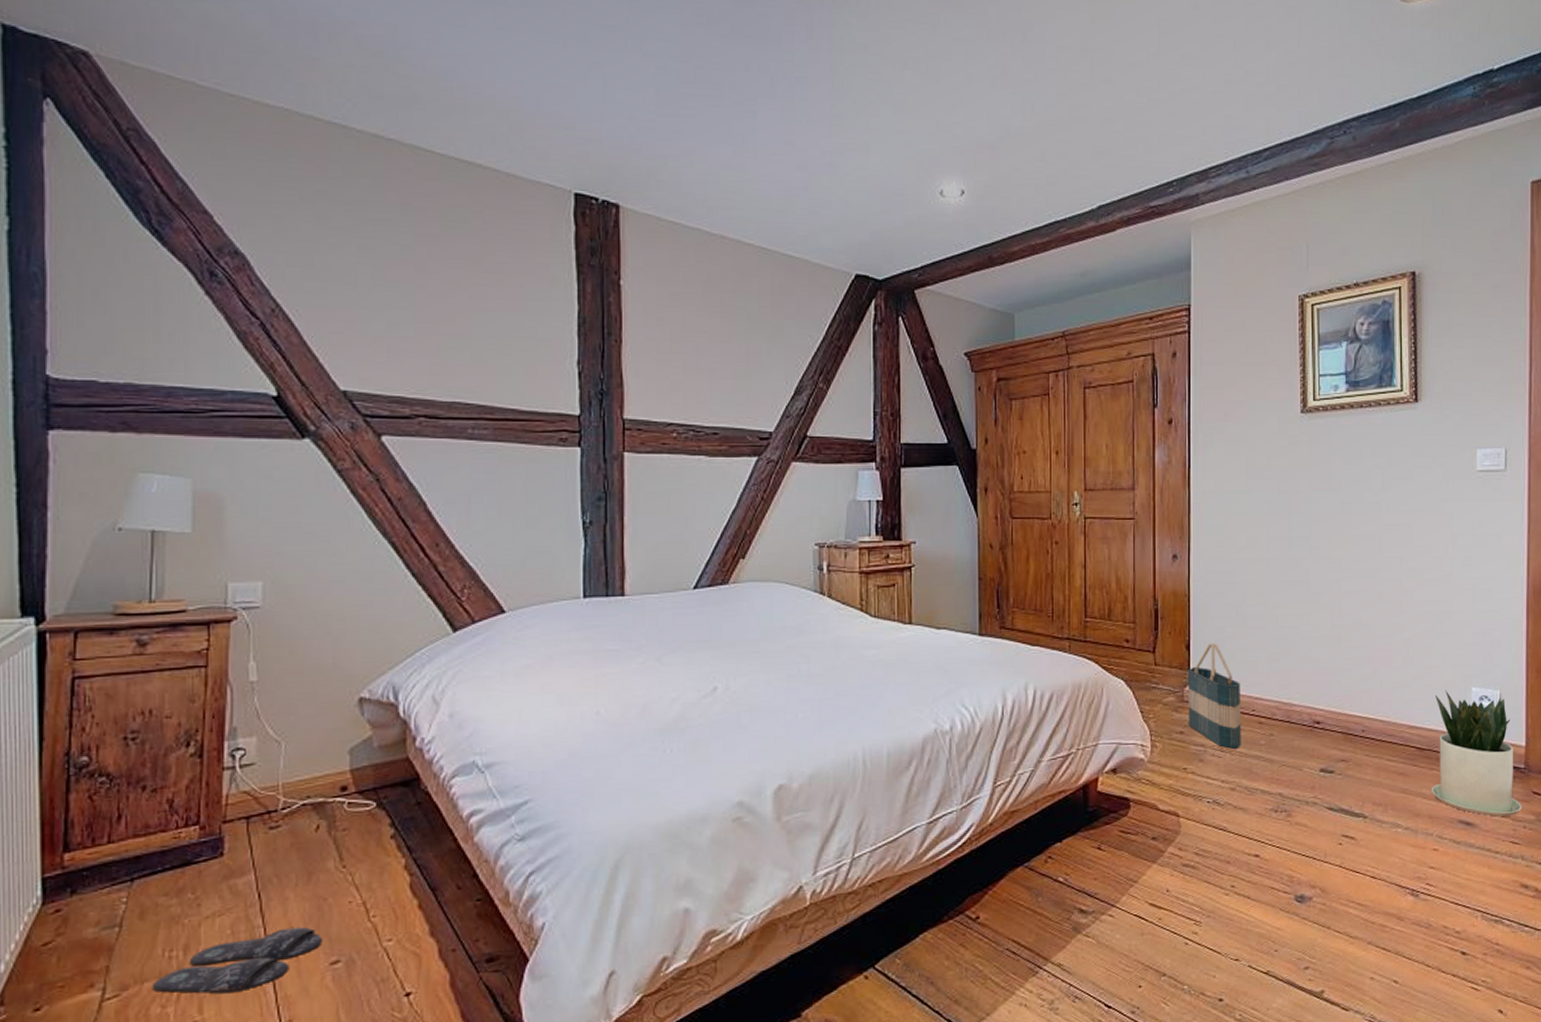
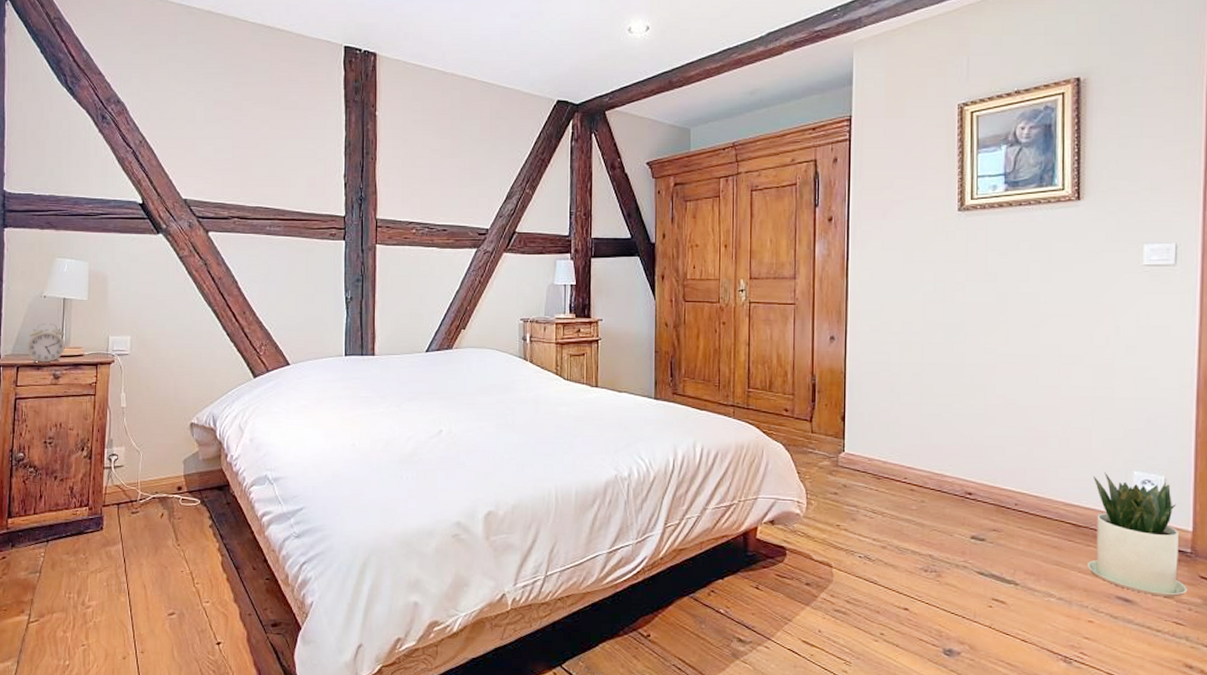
alarm clock: none [91,566,155,626] -> present [27,323,65,364]
slippers: present [152,927,322,994] -> none [58,585,163,628]
tote bag: present [1187,643,1242,749] -> none [842,416,894,511]

